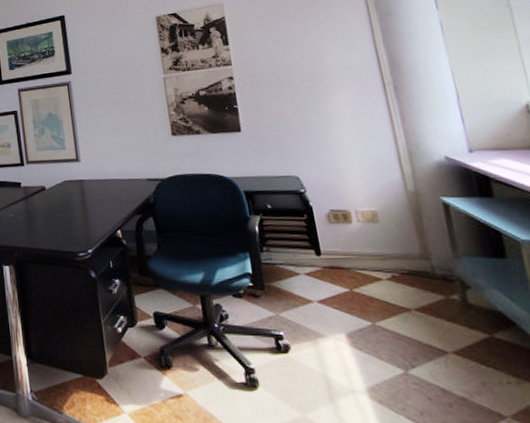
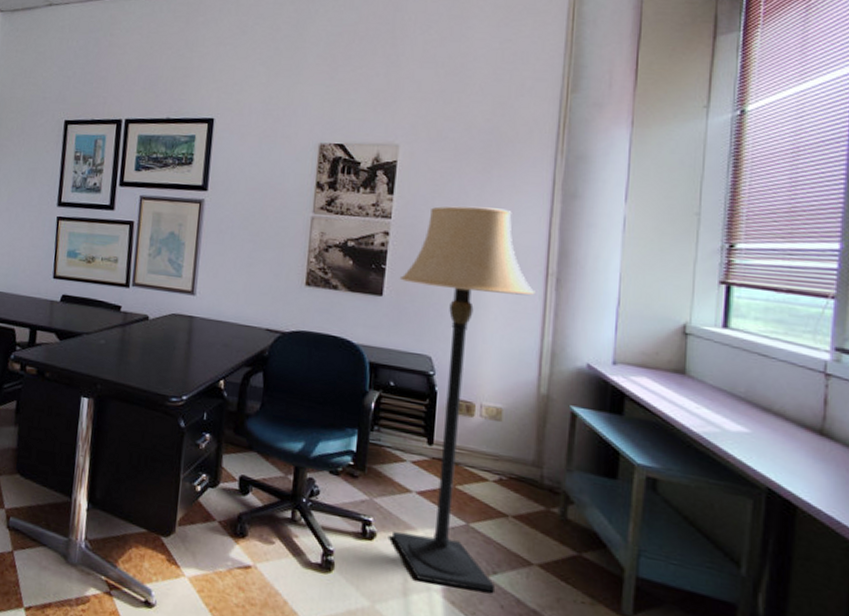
lamp: none [252,37,419,386] -> present [392,206,536,593]

